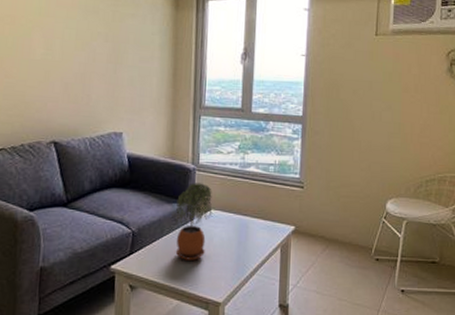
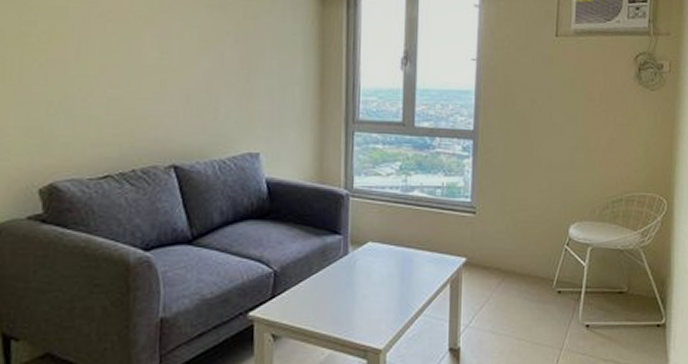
potted plant: present [174,183,212,260] -> none [325,211,370,302]

